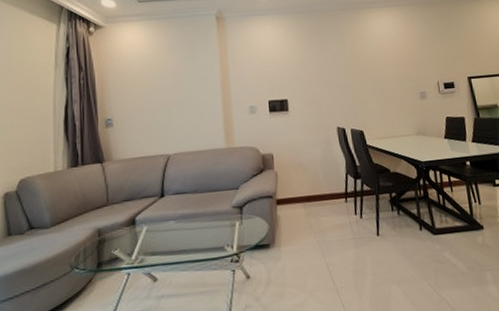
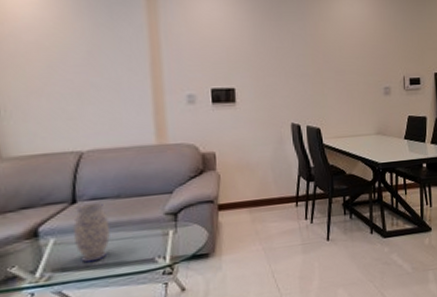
vase: none [160,195,189,248] -> present [72,201,110,263]

